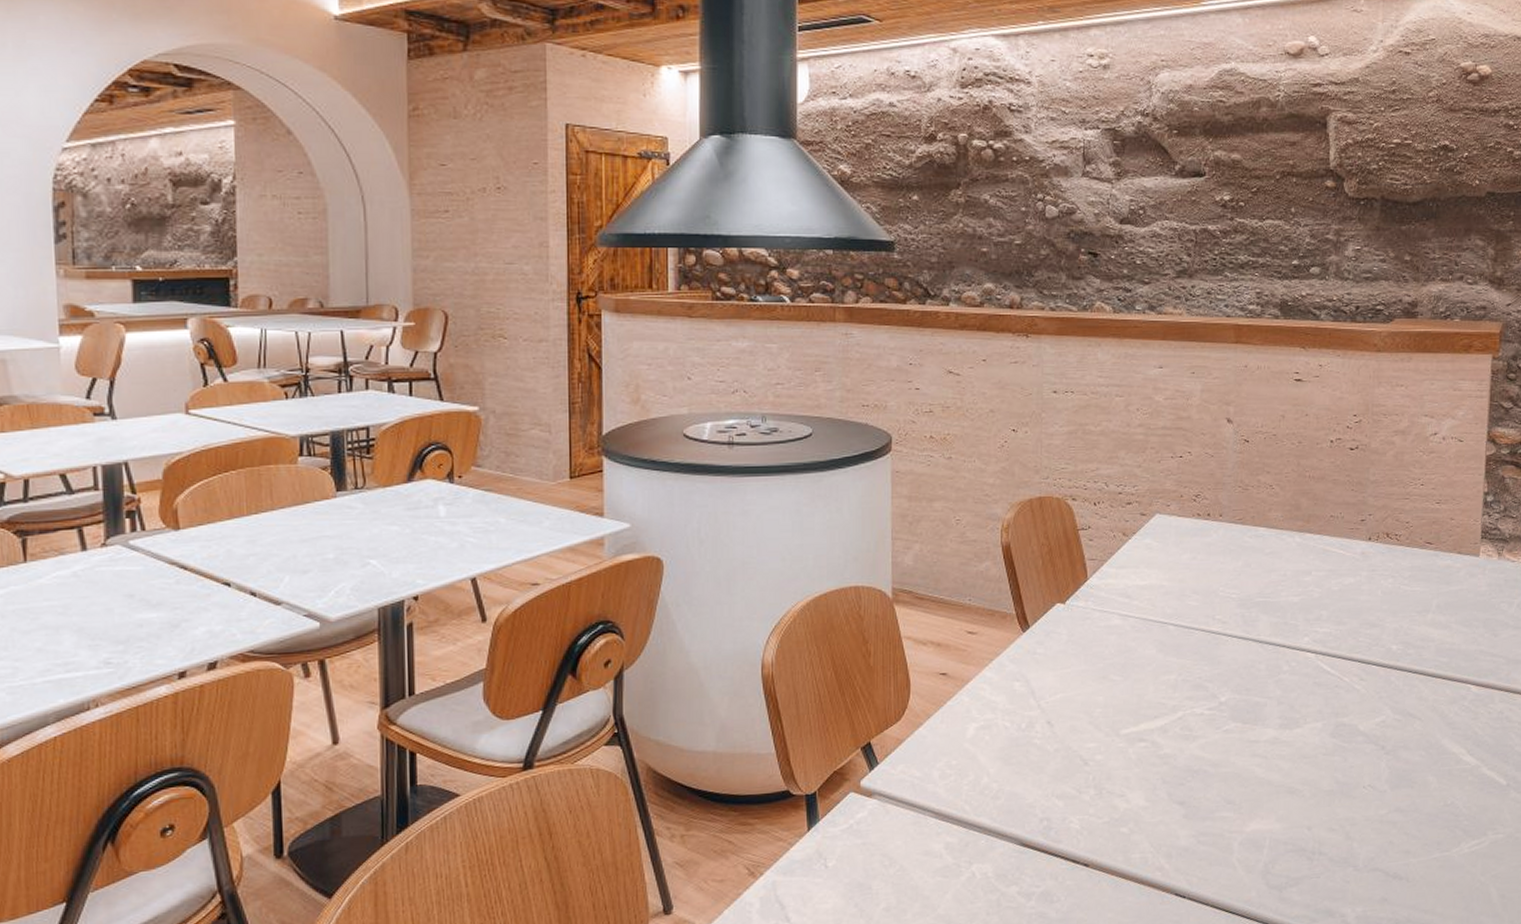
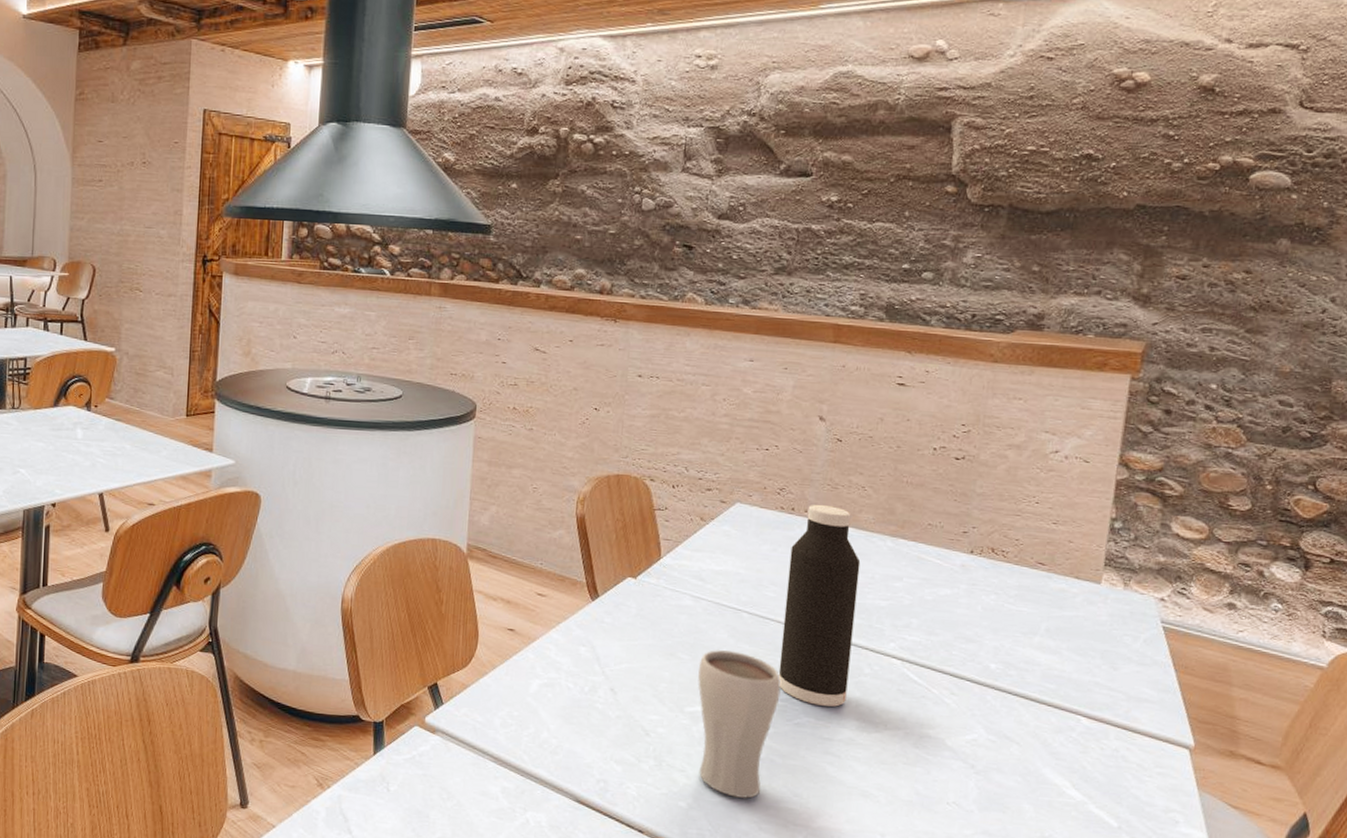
drinking glass: none [1131,666,1209,814] -> present [697,650,781,798]
water bottle: none [1205,507,1273,709] -> present [778,504,861,707]

